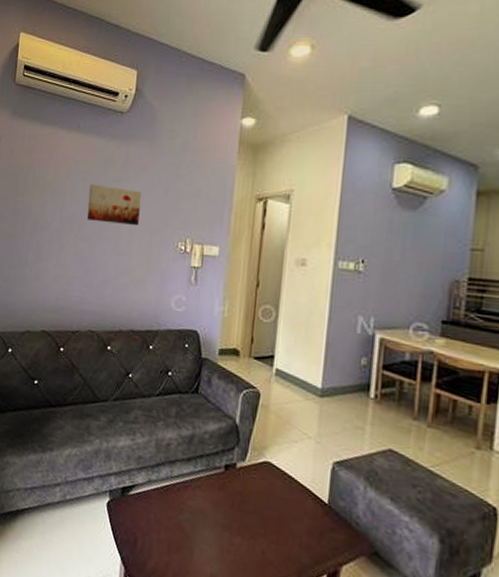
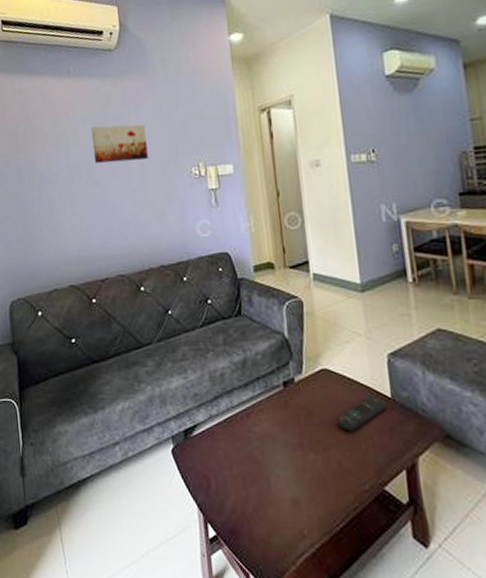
remote control: none [268,496,322,527] -> present [335,395,387,431]

